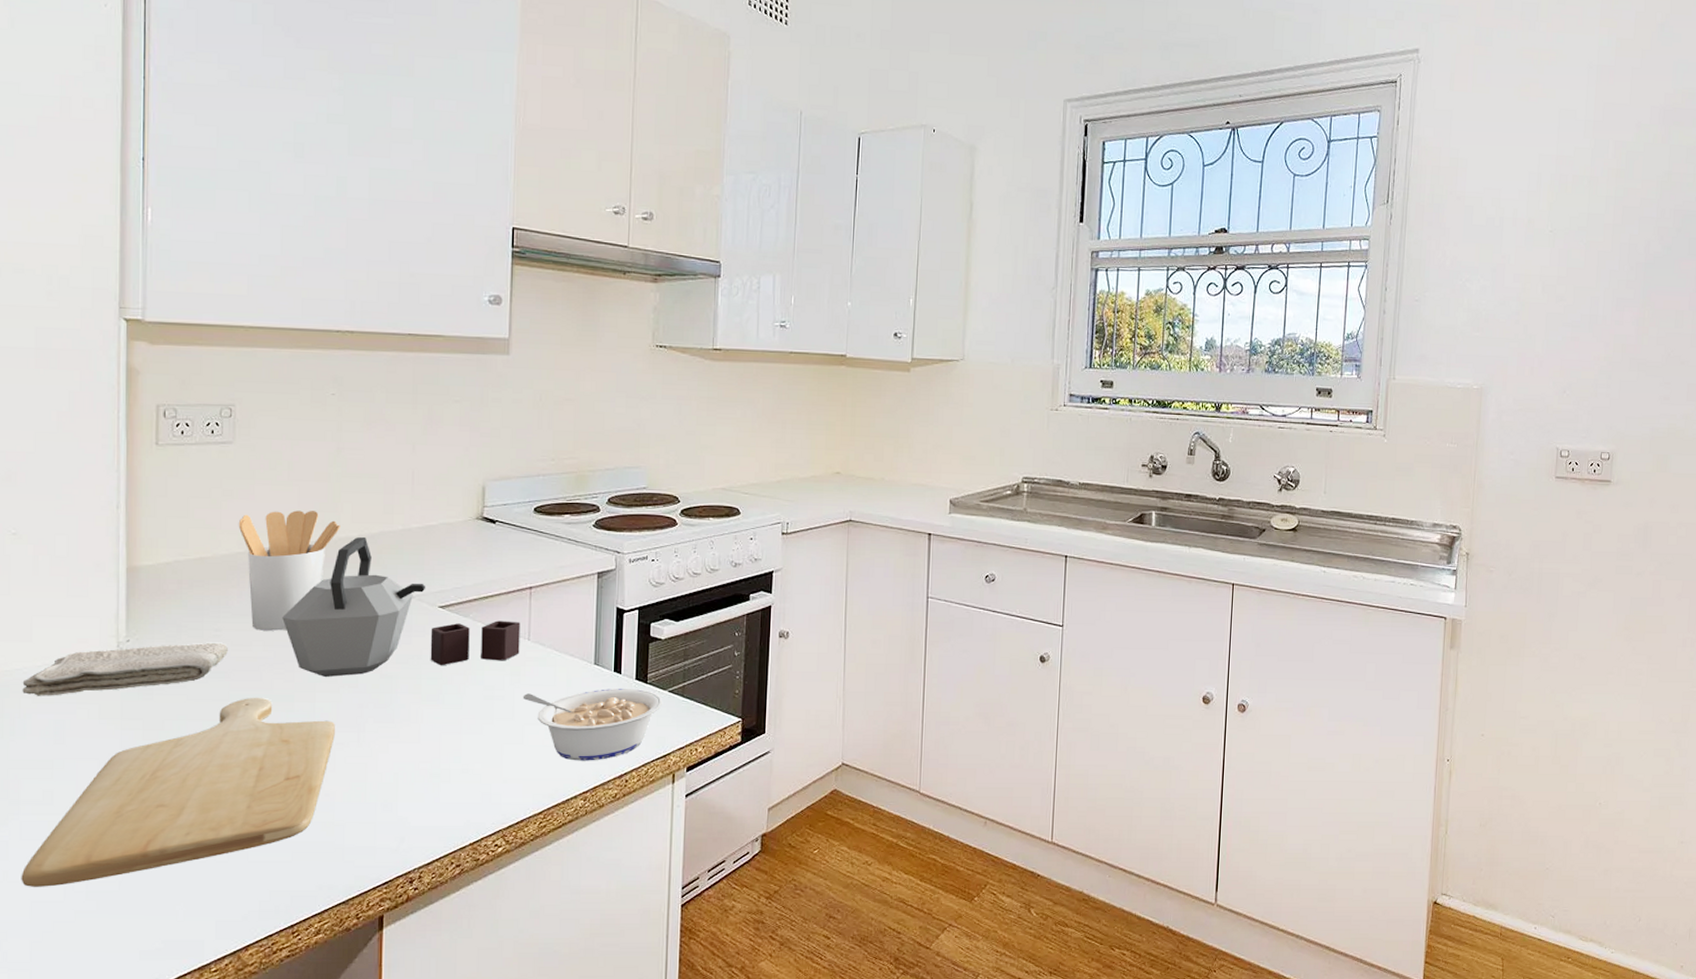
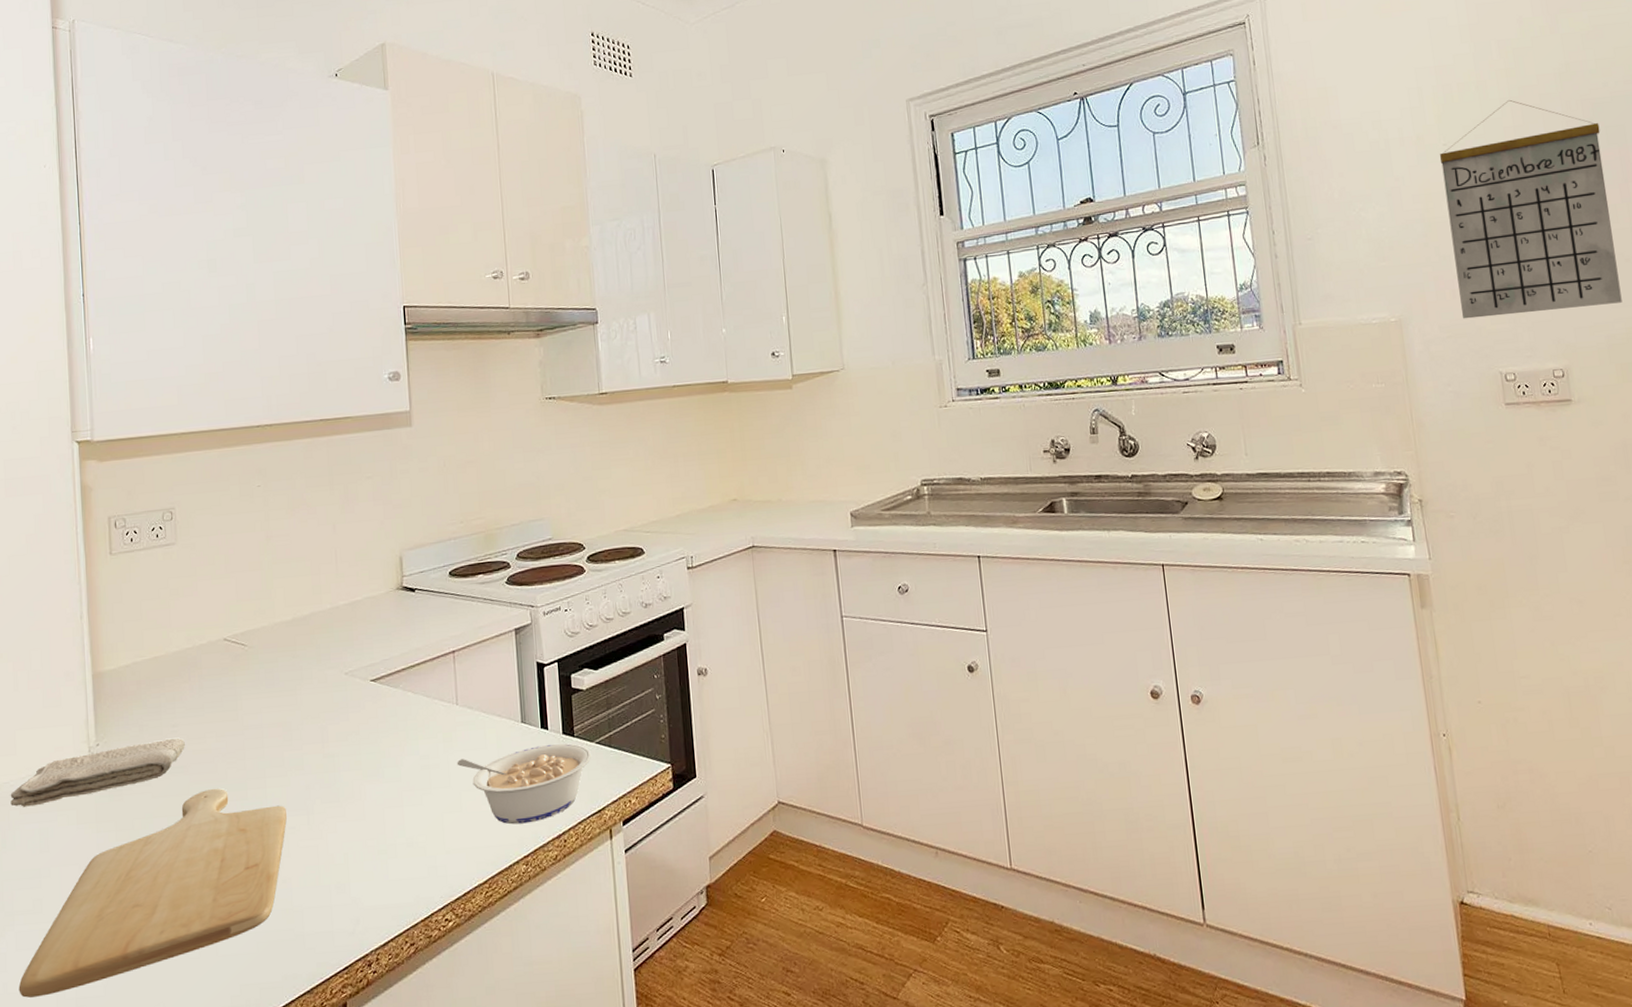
utensil holder: present [238,510,340,631] -> none [185,600,275,722]
kettle: present [282,537,521,678] -> none [230,620,450,763]
calendar: none [1535,199,1685,401] -> present [1439,100,1622,319]

